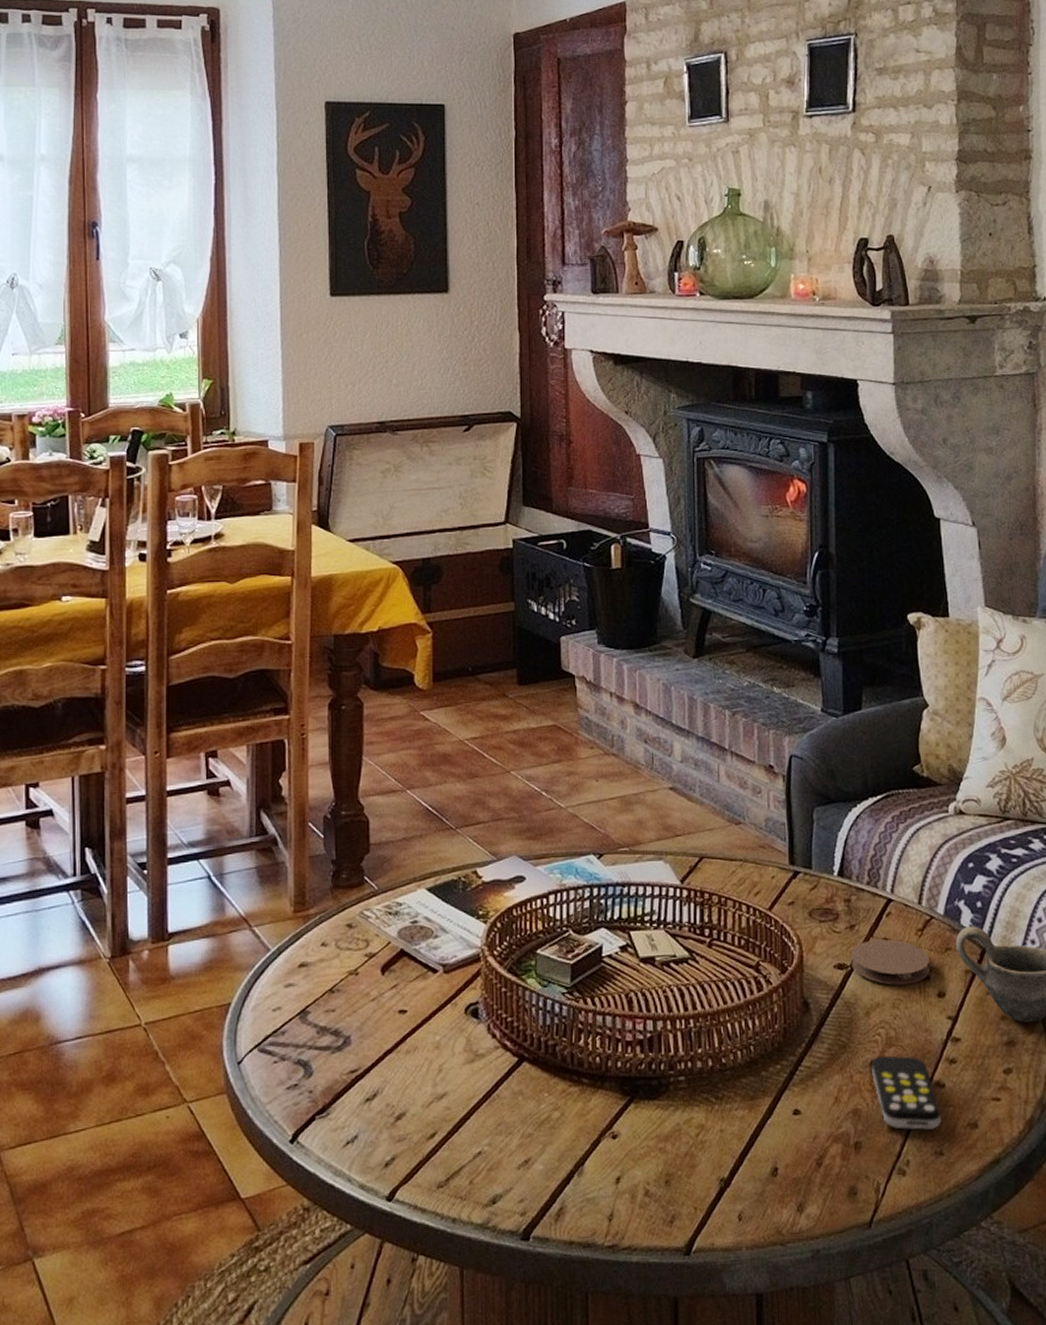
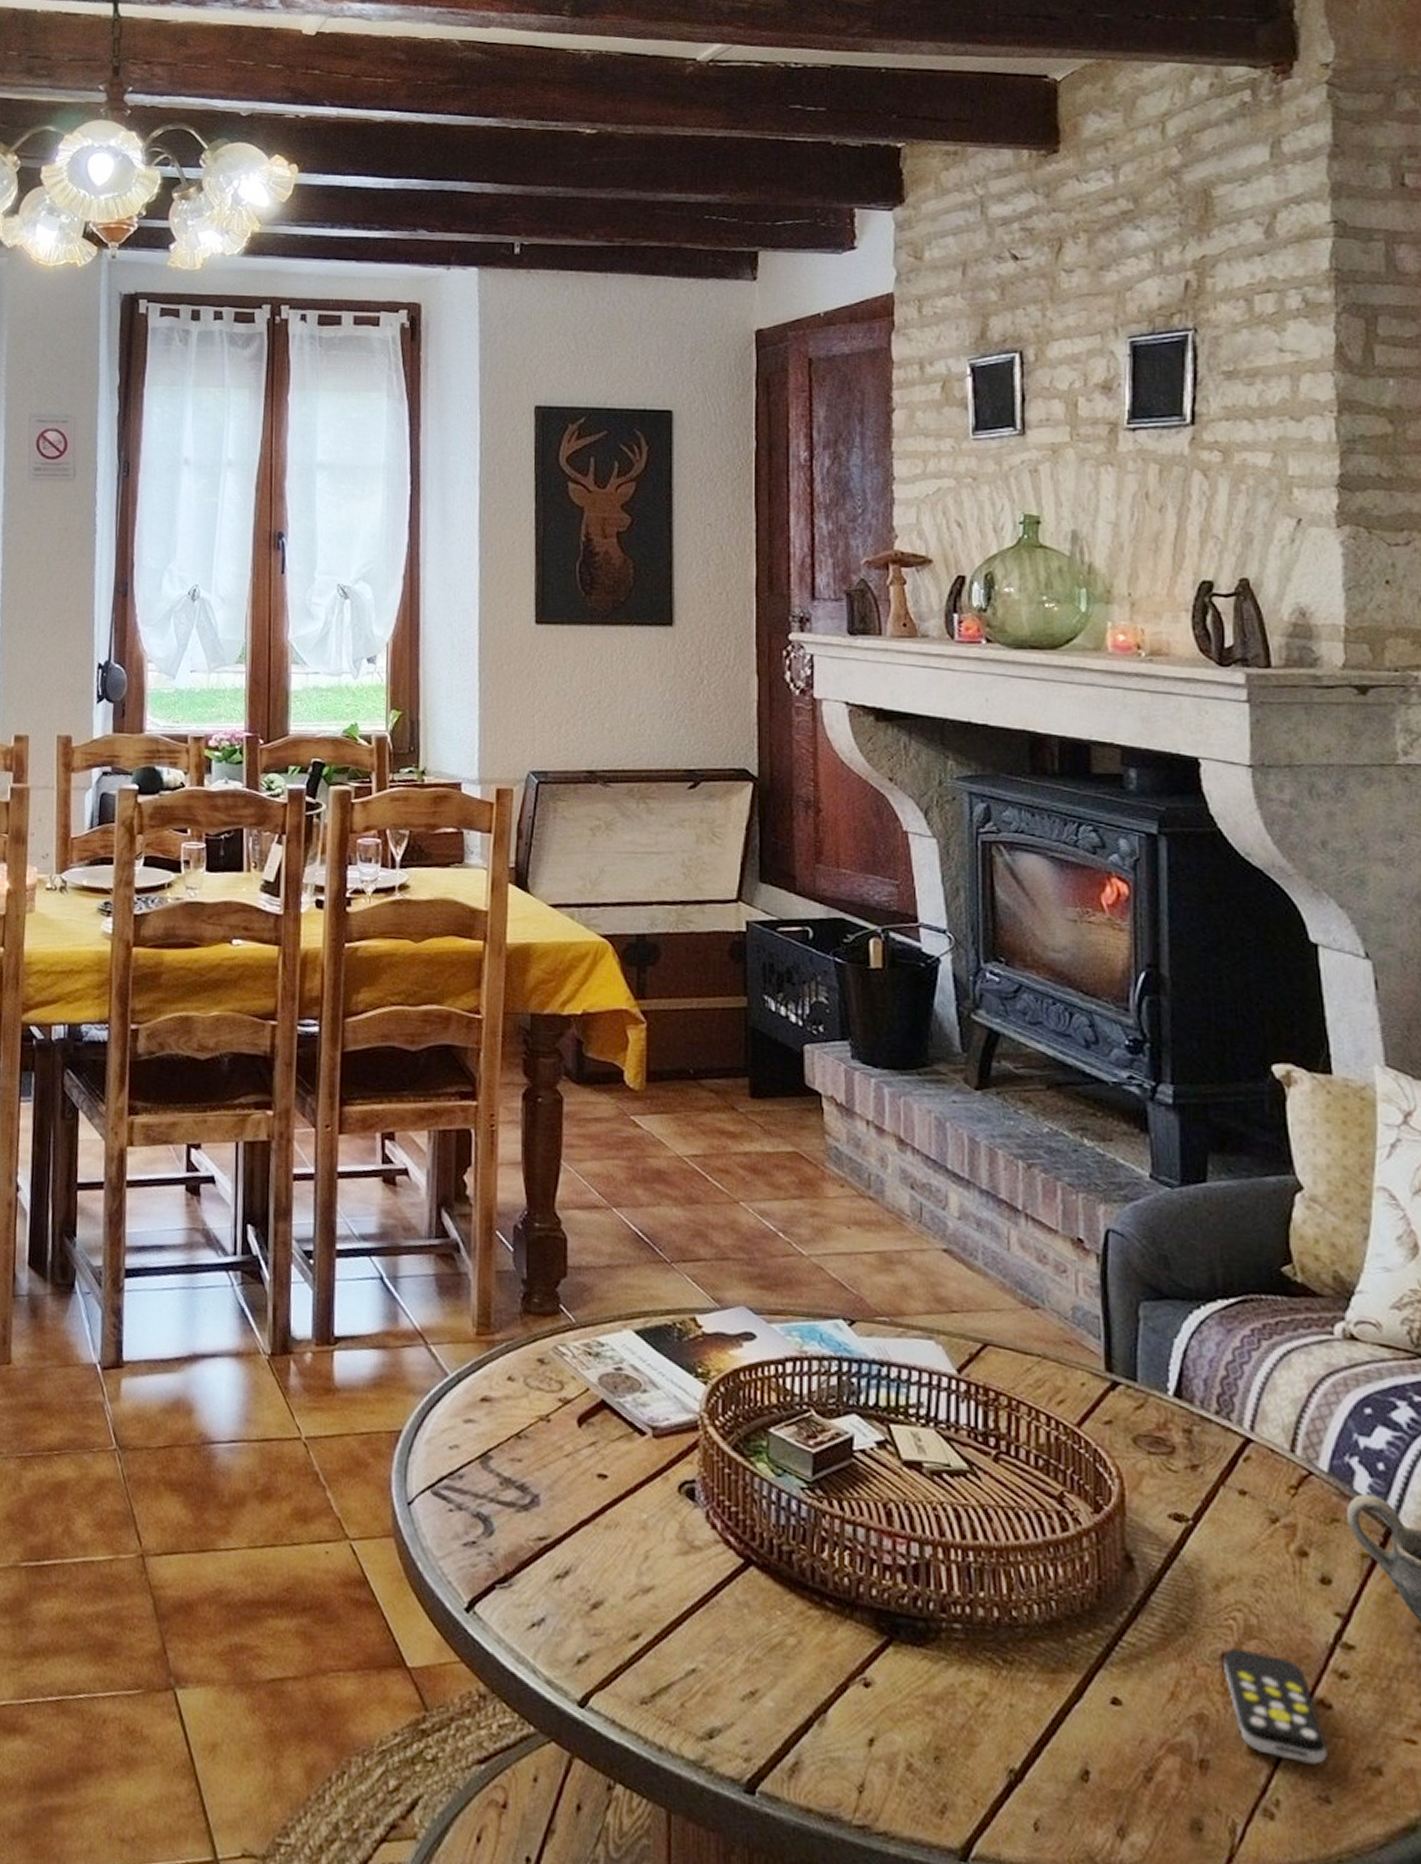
coaster: present [851,939,929,985] -> none [1193,1489,1308,1559]

